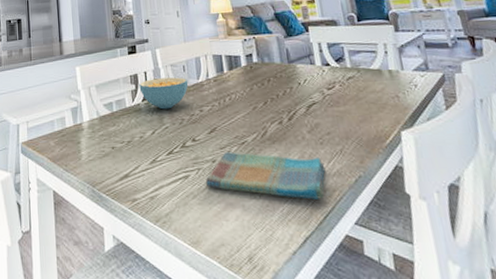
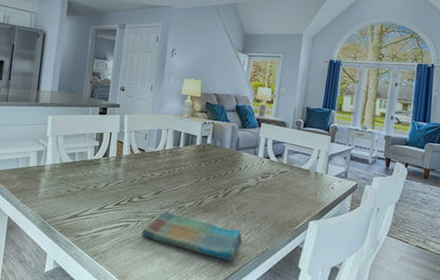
cereal bowl: present [139,77,189,110] -> none [102,139,147,168]

